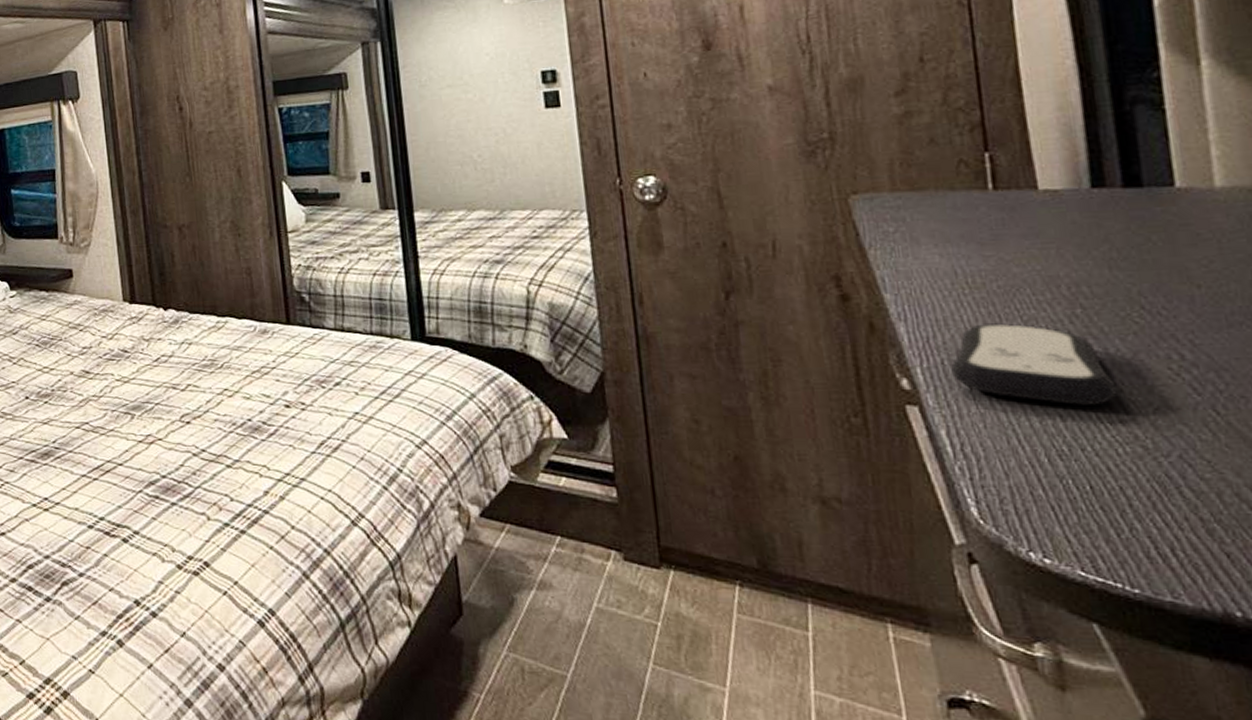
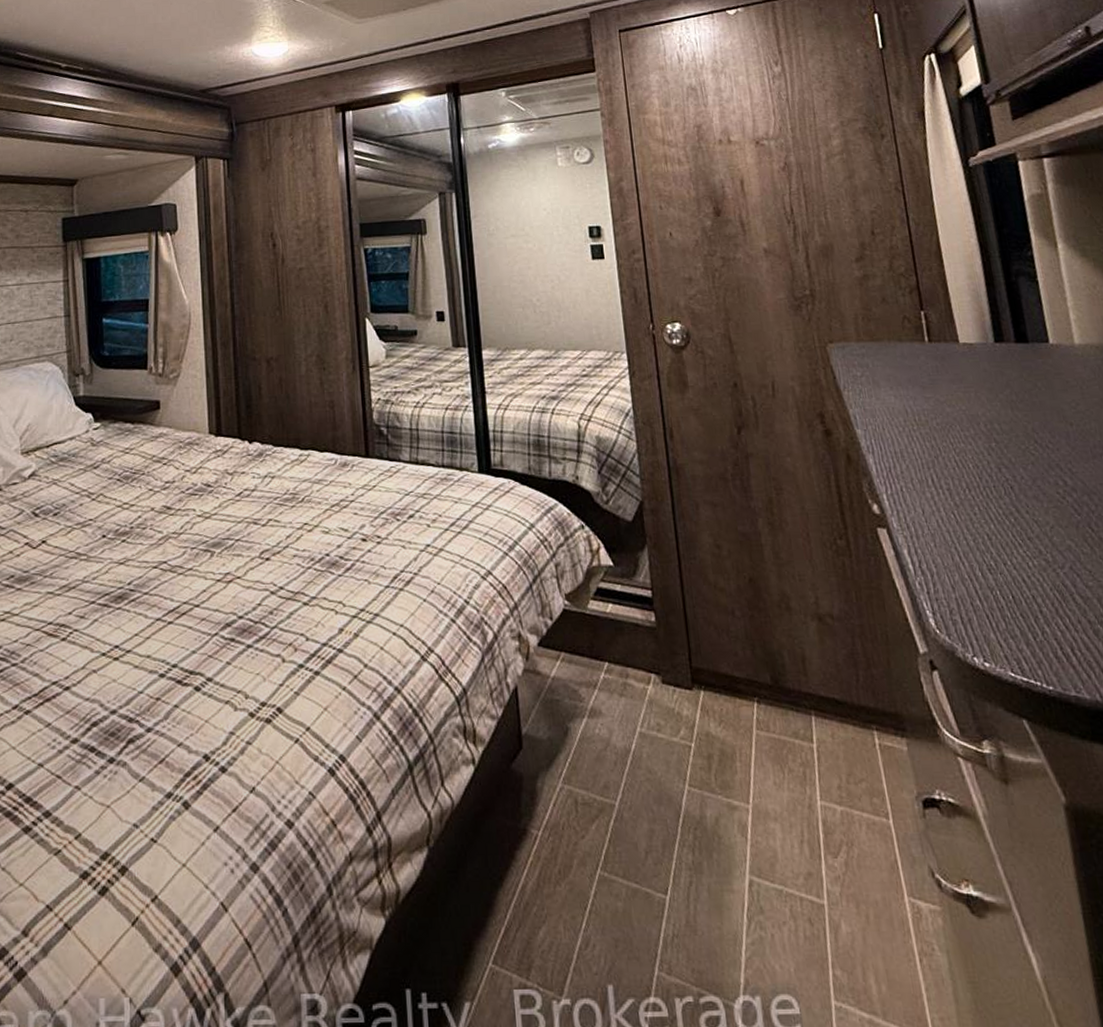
remote control: present [949,323,1118,405] -> none [907,455,1025,525]

